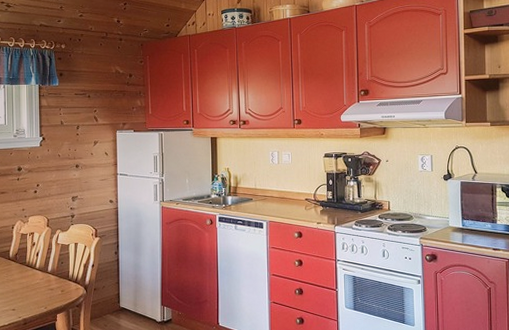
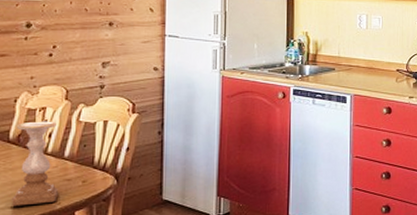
candle holder: none [13,243,44,309] -> present [12,121,58,207]

